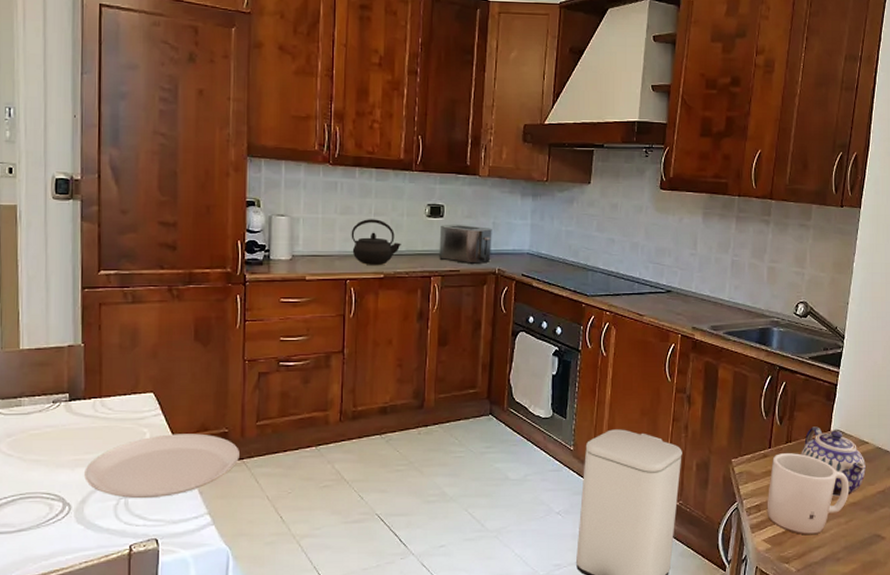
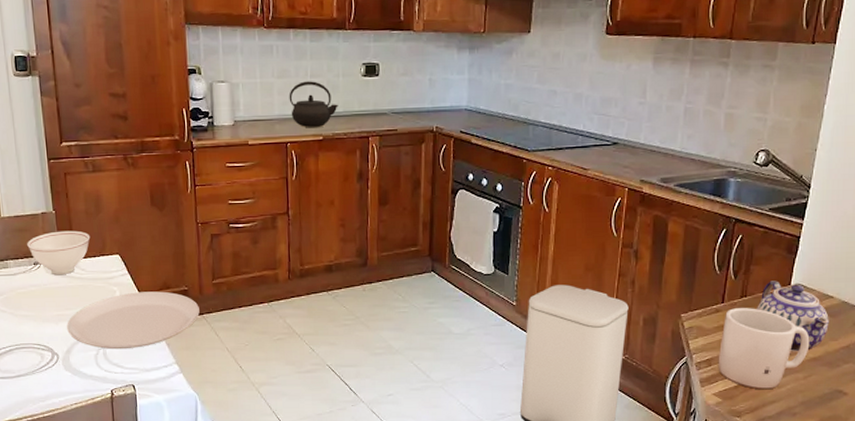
bowl: none [47,366,122,415] -> present [27,230,91,276]
toaster: present [439,224,492,265] -> none [375,82,429,124]

